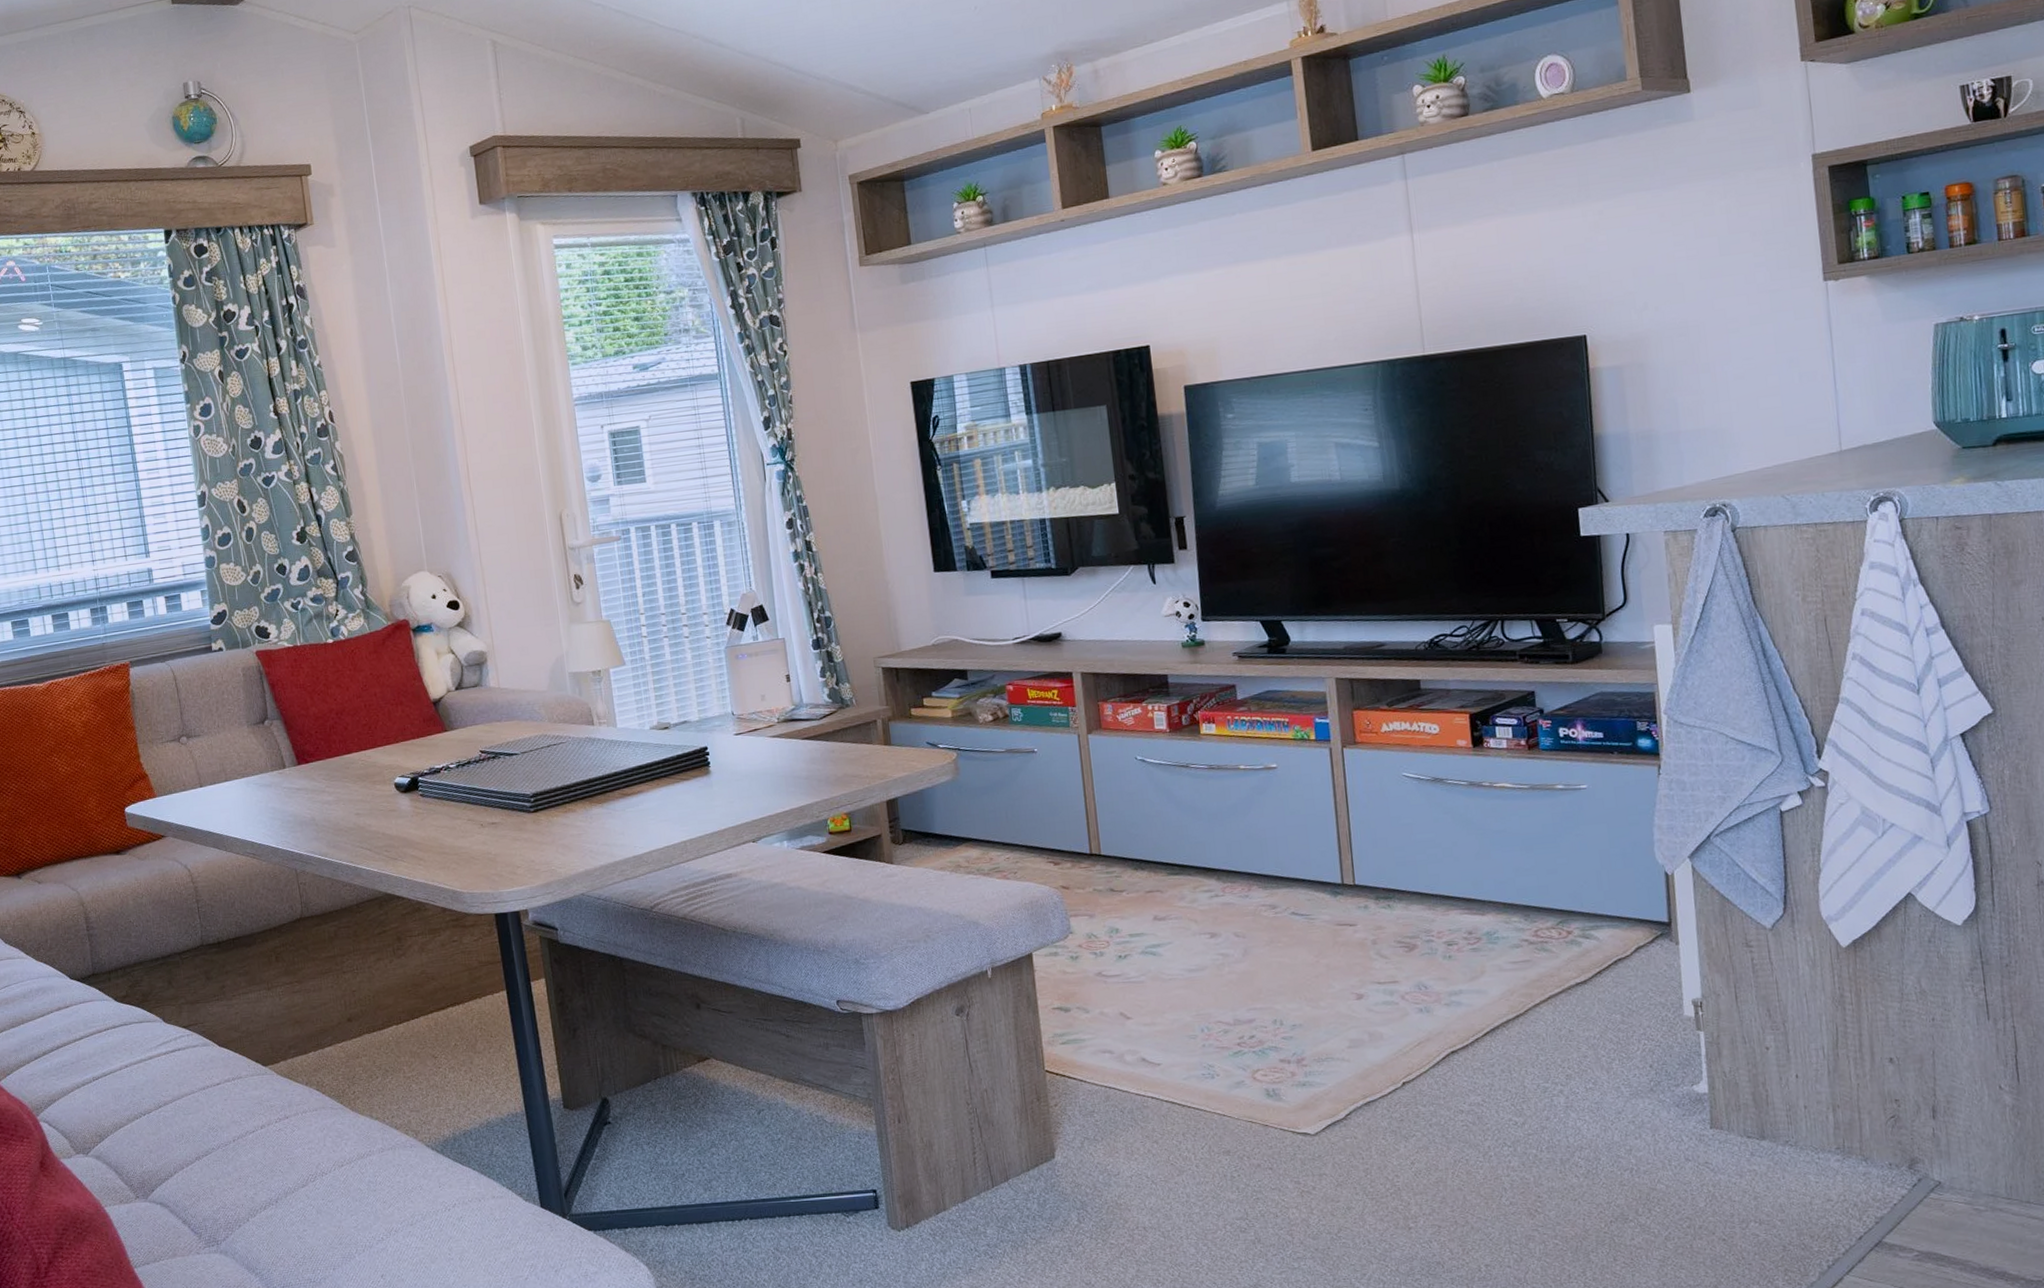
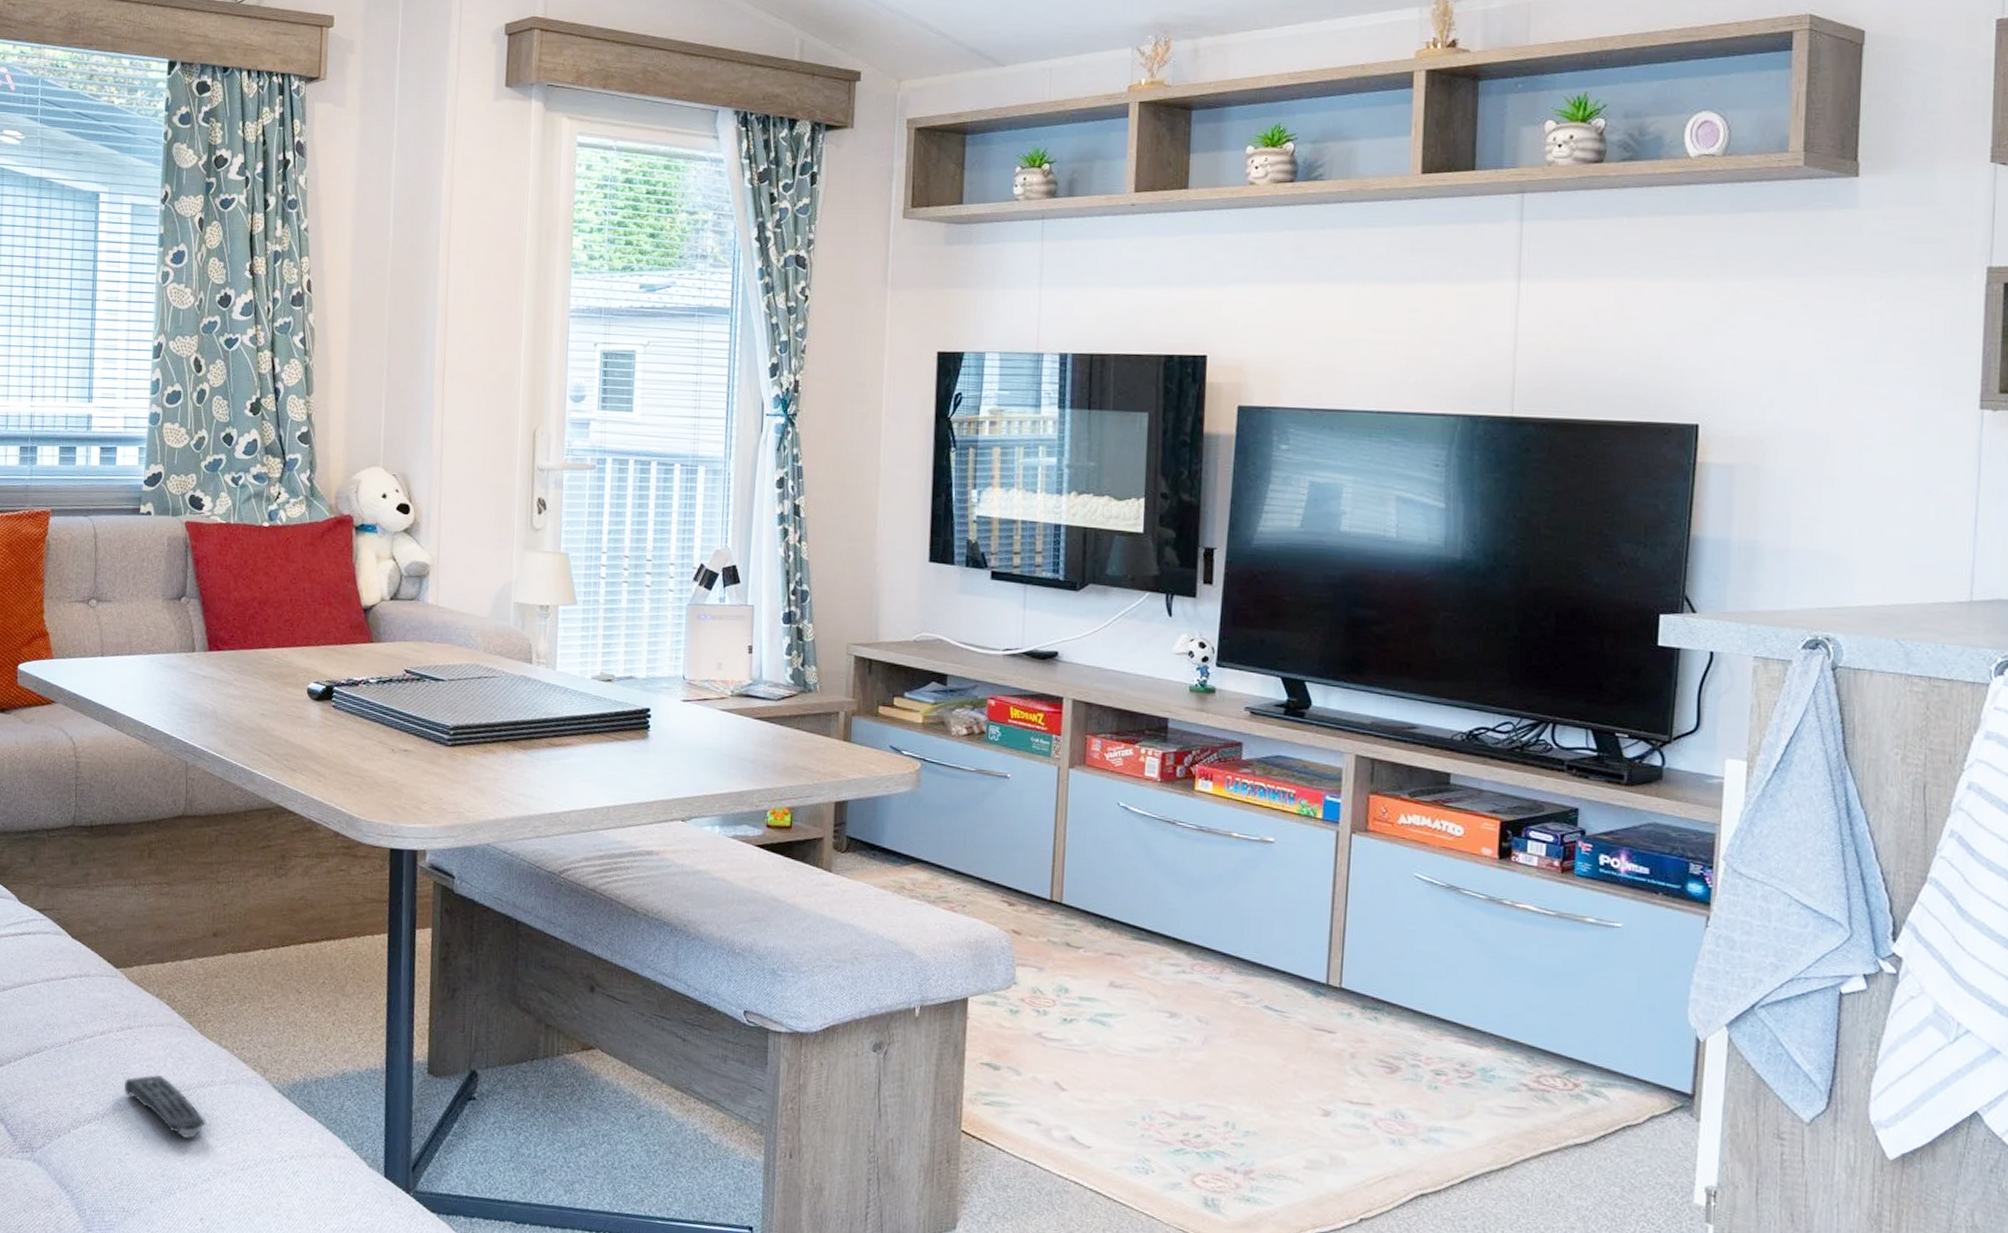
remote control: none [291,1154,372,1208] -> present [124,1074,206,1140]

